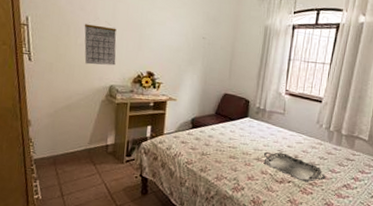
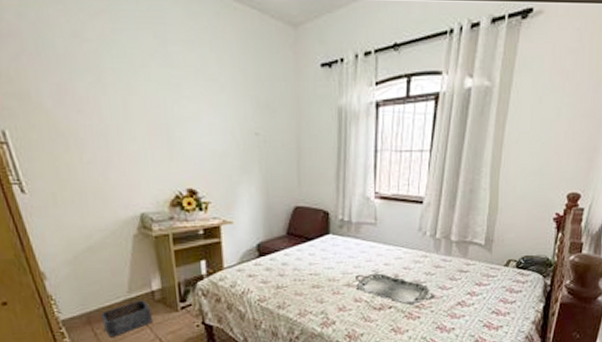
storage bin: none [64,151,103,178] -> present [101,300,152,337]
calendar: present [84,24,117,66] -> none [87,132,143,189]

